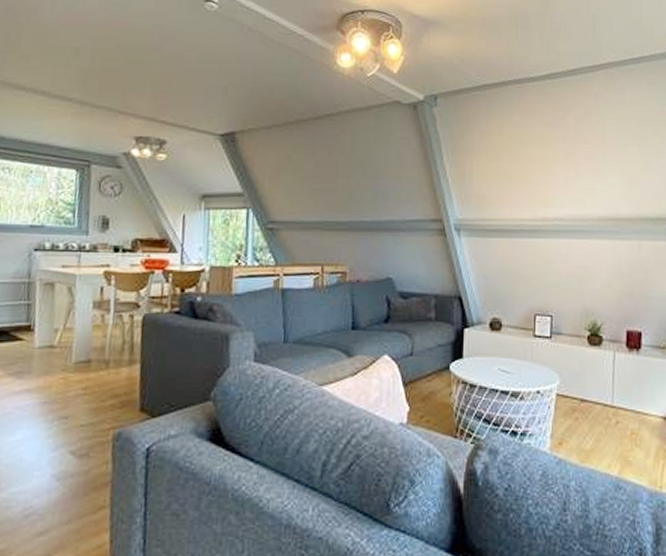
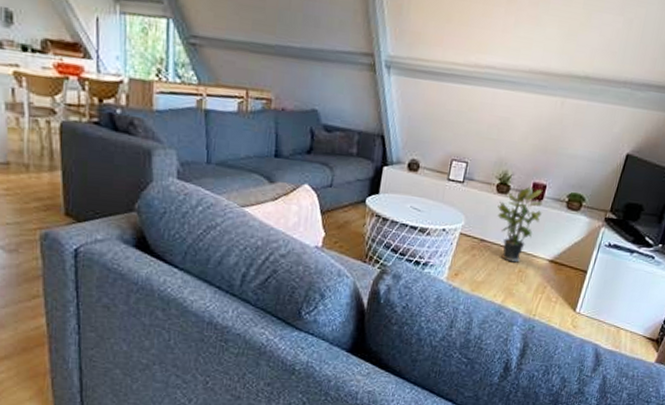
potted plant: none [593,333,643,423] -> present [497,185,543,263]

